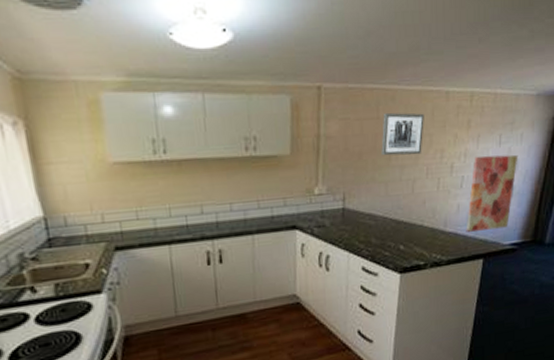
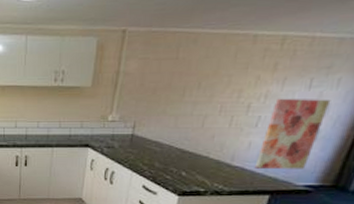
wall art: present [381,112,424,156] -> none [176,53,226,94]

